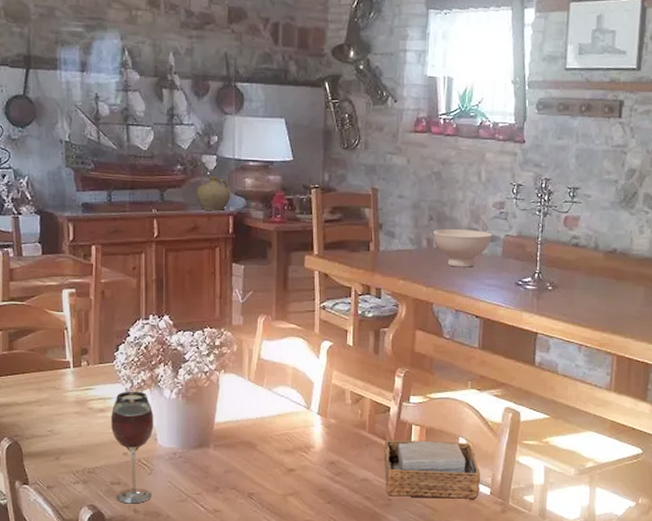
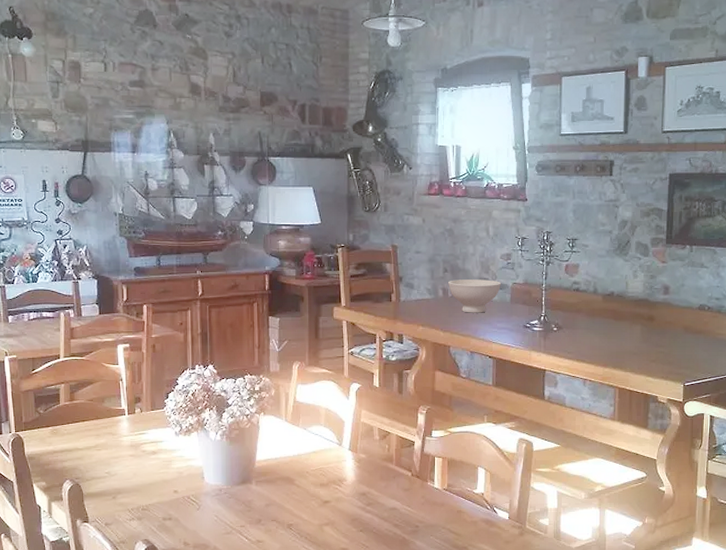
wineglass: present [111,391,154,504] -> none [162,434,201,537]
ceramic jug: present [195,175,231,212] -> none [235,239,267,271]
napkin holder: present [383,440,480,499] -> none [410,471,499,524]

